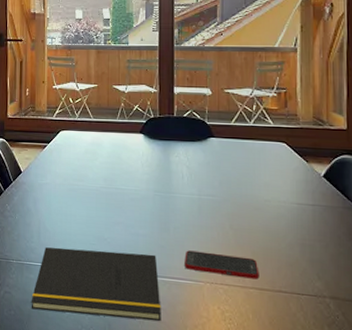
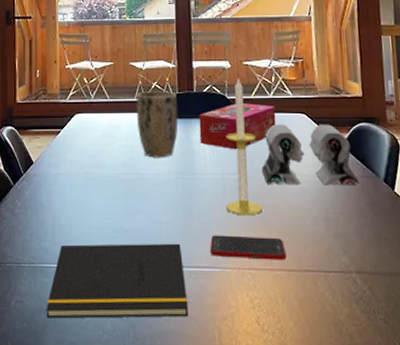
plant pot: none [118,113,158,176] -> present [136,91,178,158]
tissue box: none [178,129,255,173] -> present [199,103,276,150]
candle: none [201,104,237,236] -> present [225,77,262,216]
jet engine intake: none [238,151,339,216] -> present [261,124,360,186]

